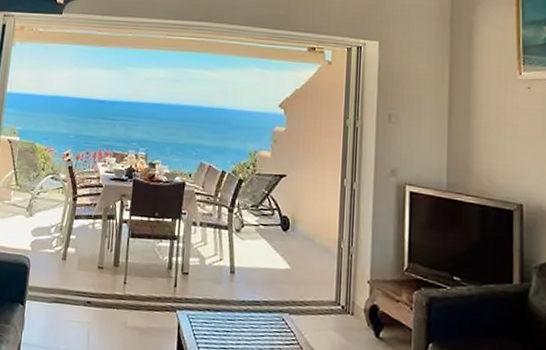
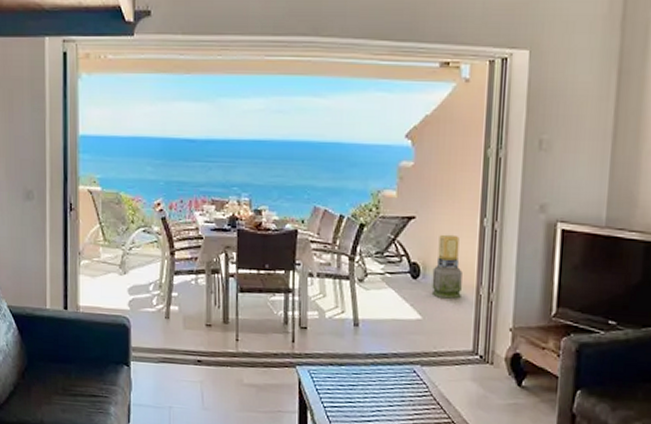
lantern: none [299,191,326,252] -> present [431,234,462,299]

